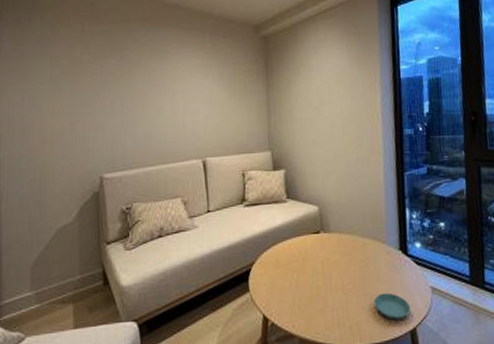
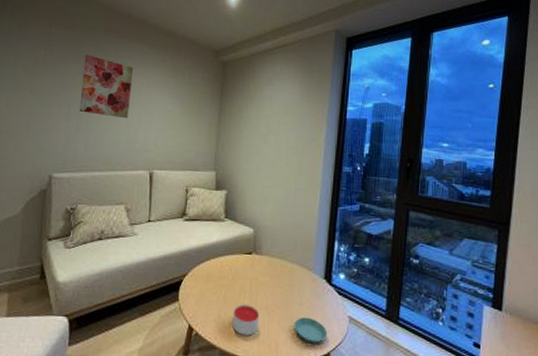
wall art: none [121,47,173,109] -> present [79,54,133,119]
candle: none [308,287,337,320] -> present [232,304,260,336]

